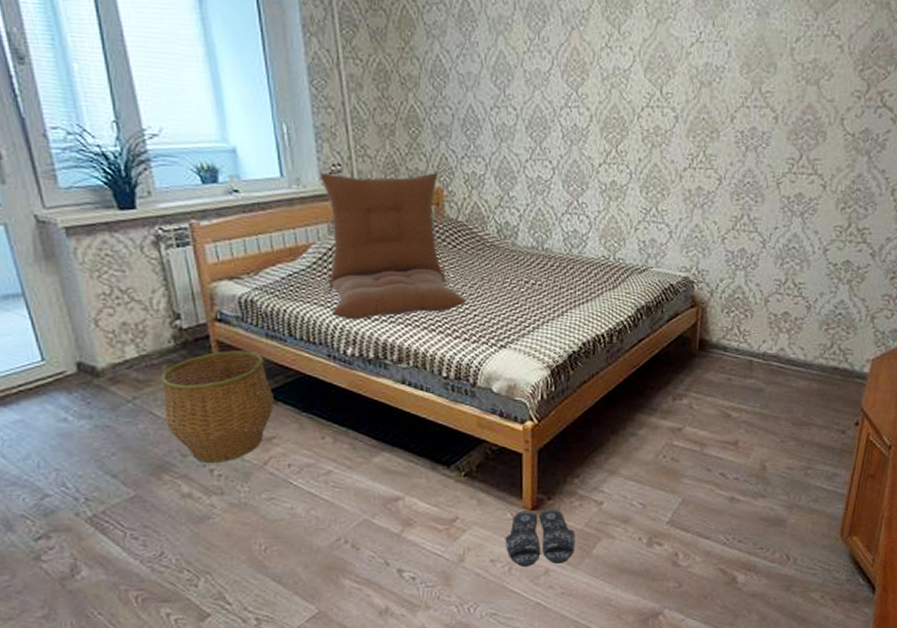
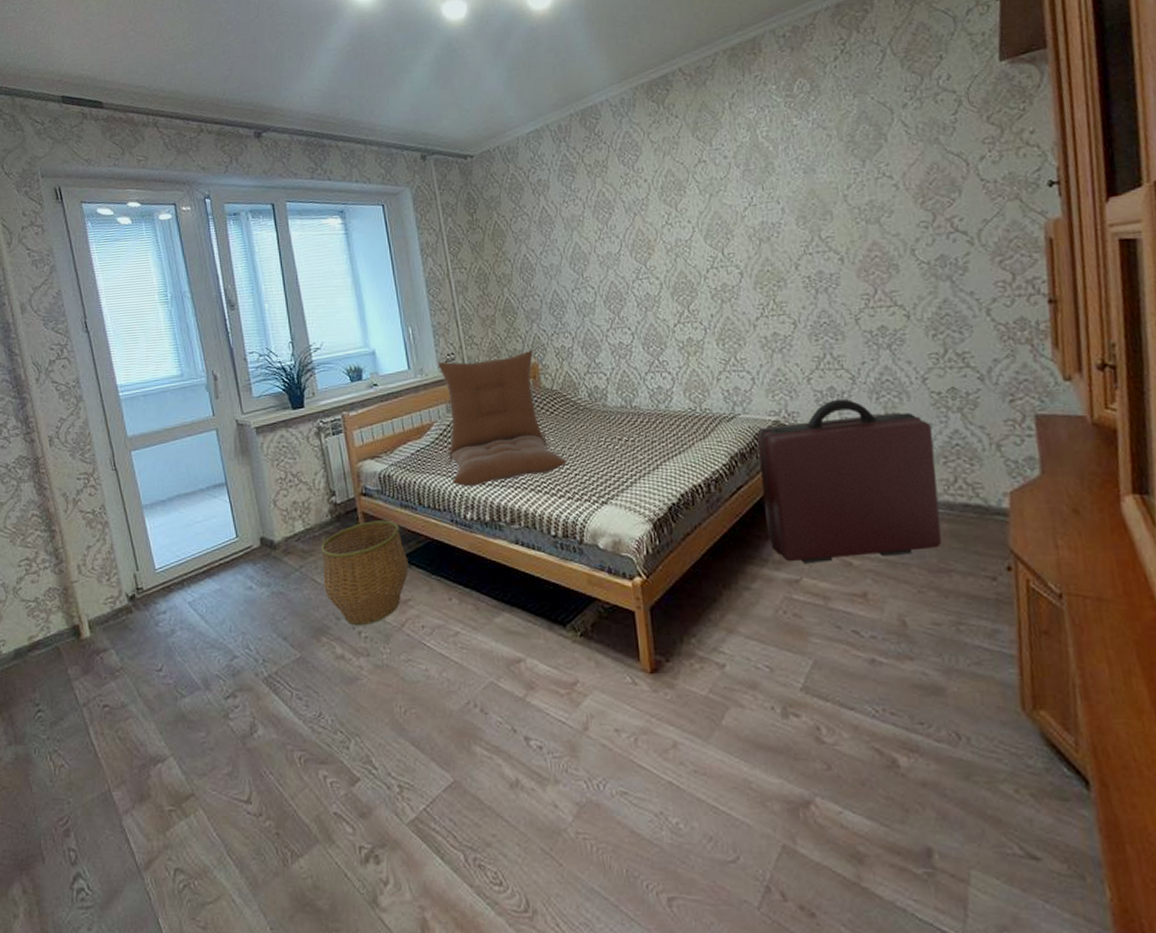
slippers: present [505,508,575,566] -> none [627,671,702,738]
briefcase: none [660,261,823,413] -> present [757,398,942,563]

